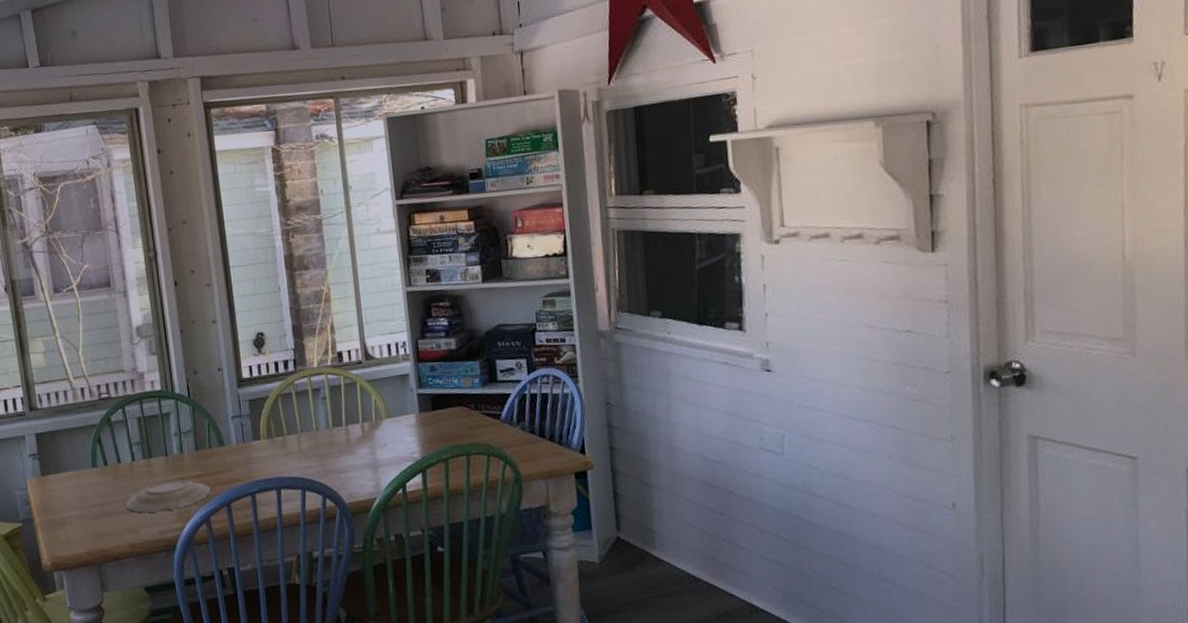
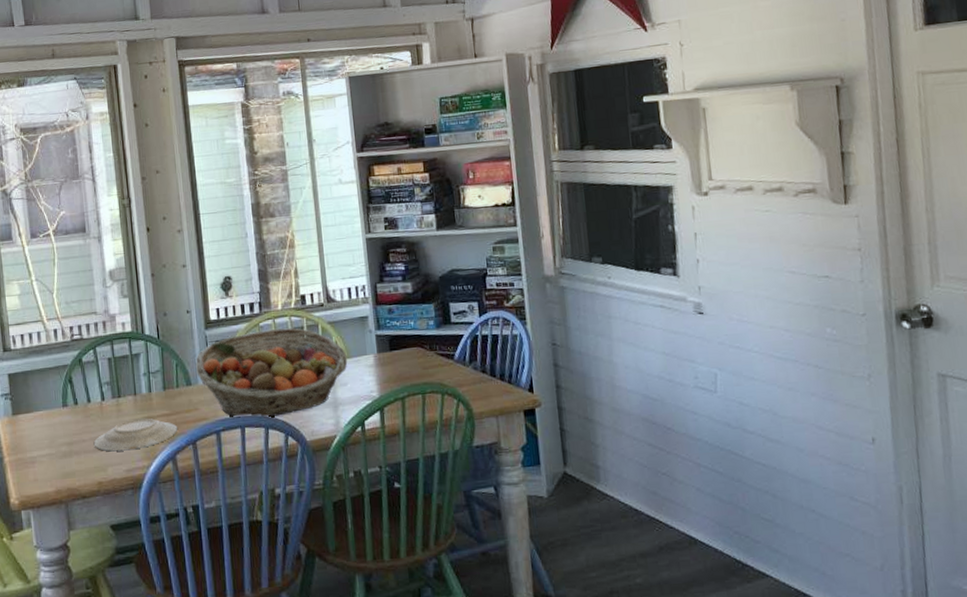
fruit basket: none [228,386,388,480] -> present [195,327,348,419]

